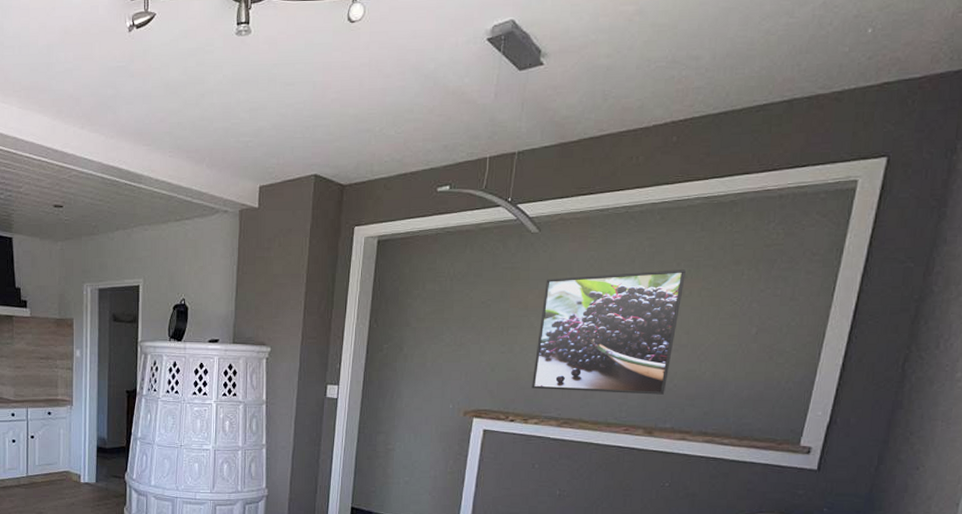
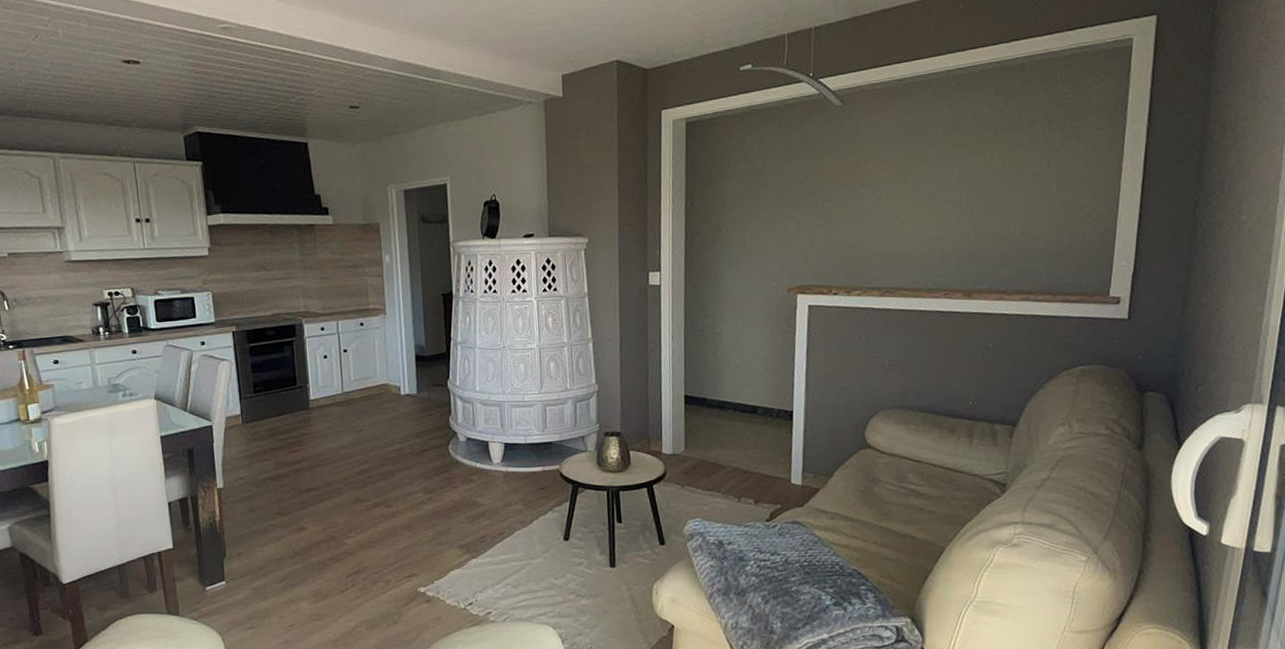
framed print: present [532,269,686,395] -> none [851,133,986,261]

